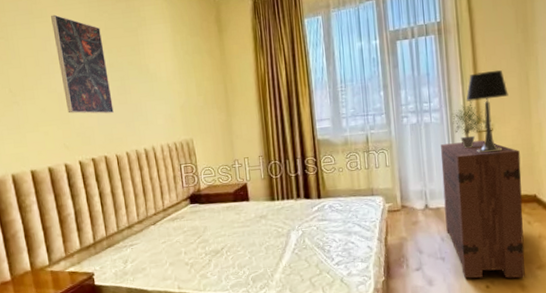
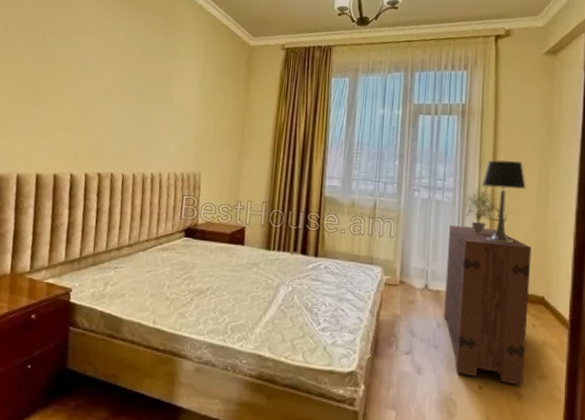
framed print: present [51,14,114,114] -> none [86,33,136,134]

